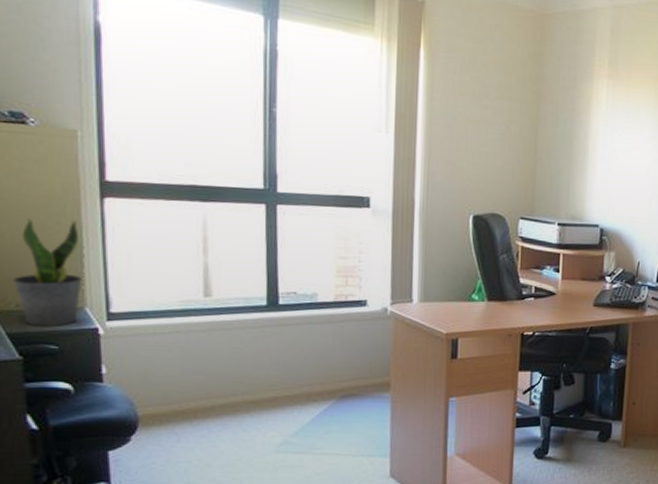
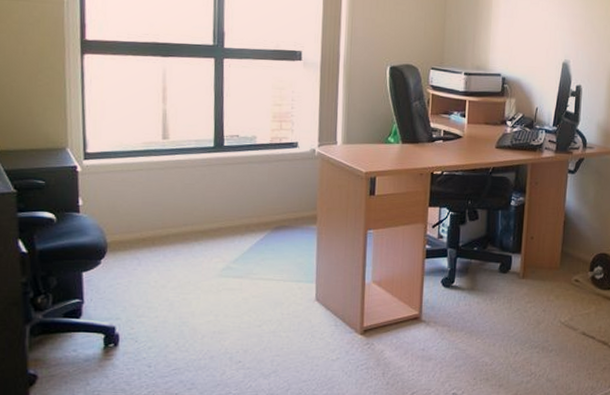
potted plant: present [12,218,82,327] -> none [10,72,65,165]

